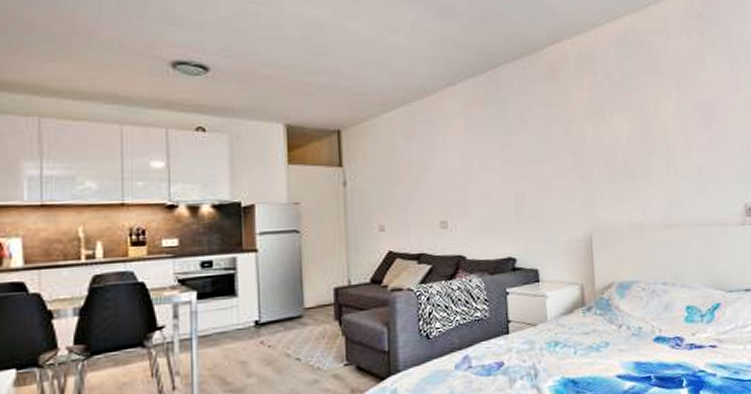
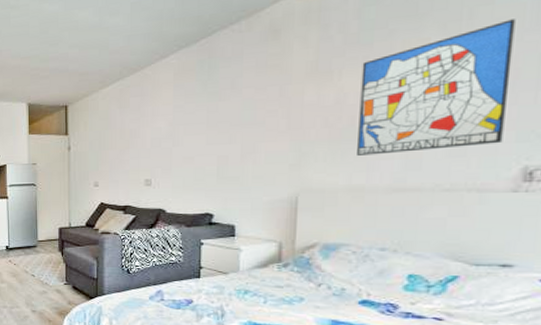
wall art: none [627,84,729,194] -> present [357,19,516,156]

